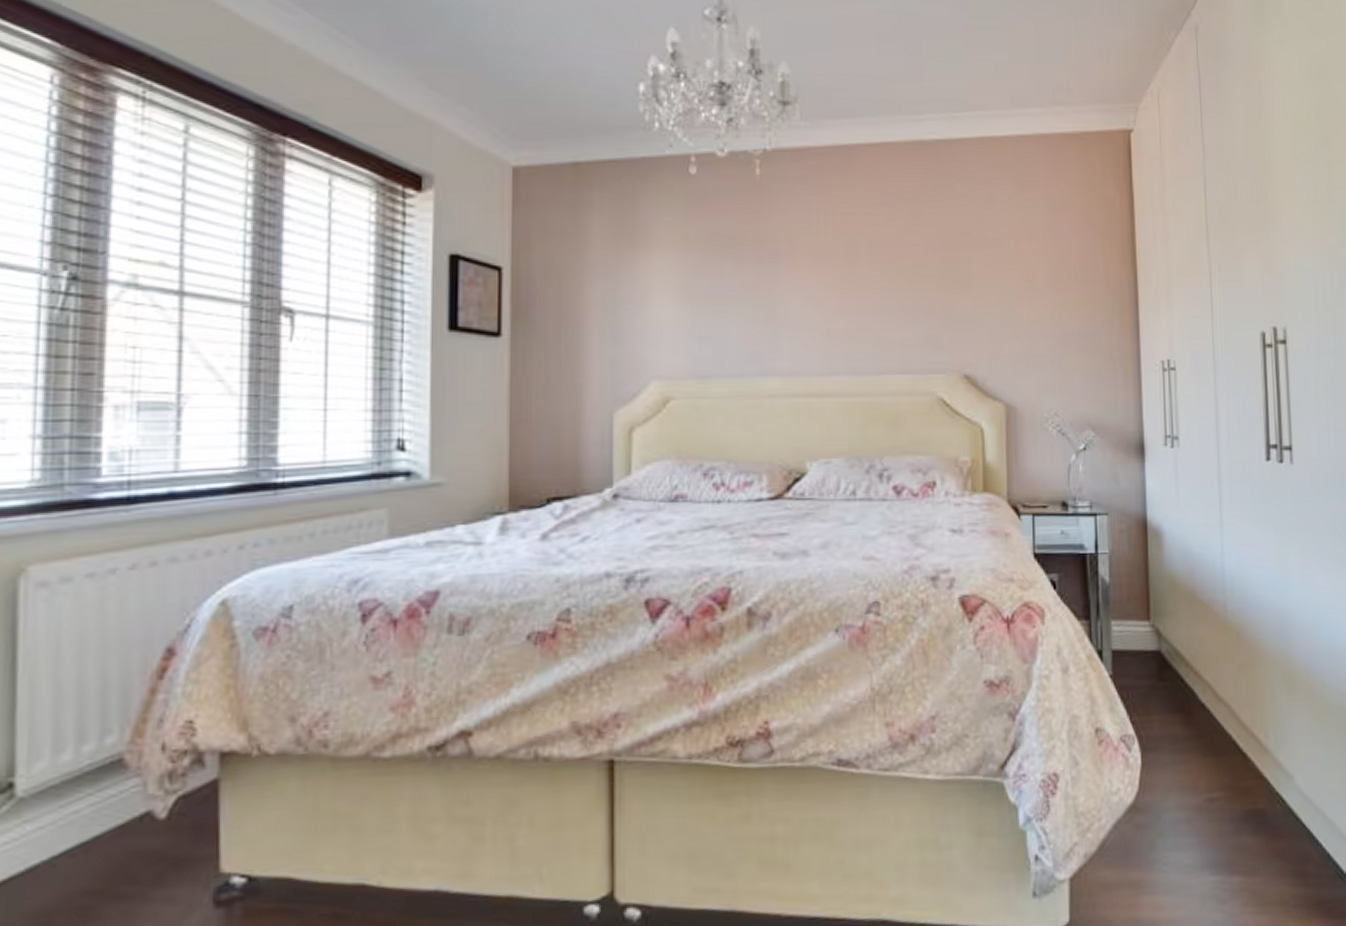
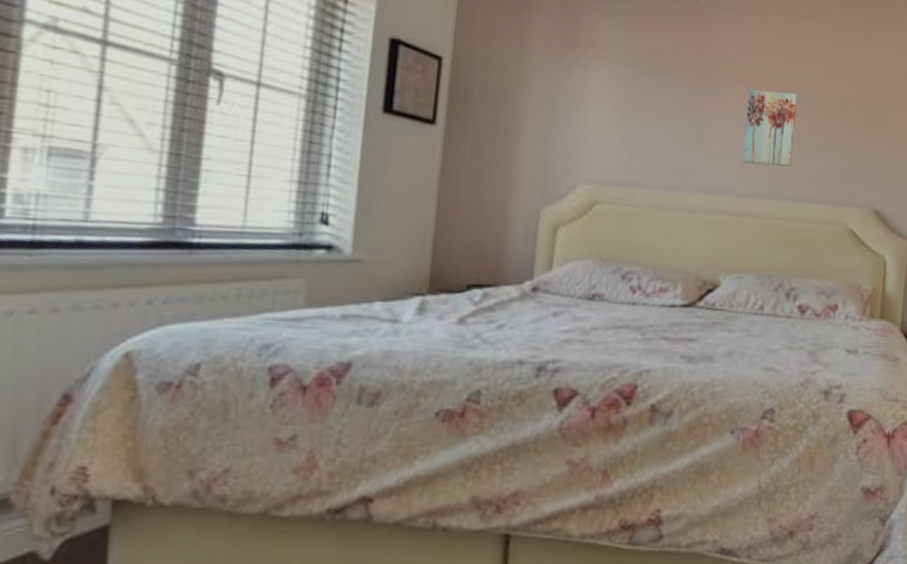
wall art: none [815,260,869,340] -> present [742,90,798,167]

